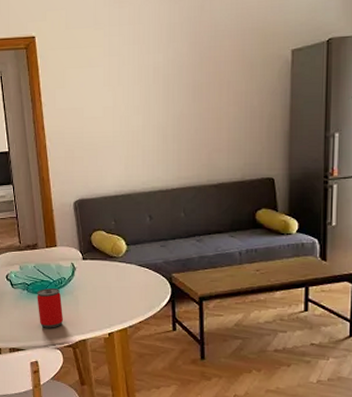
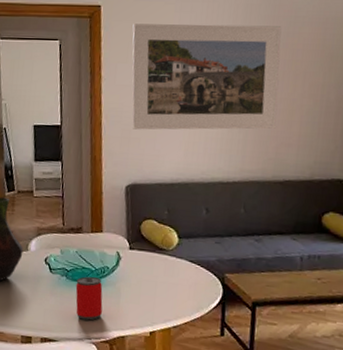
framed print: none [66,41,207,149] -> present [132,23,282,130]

